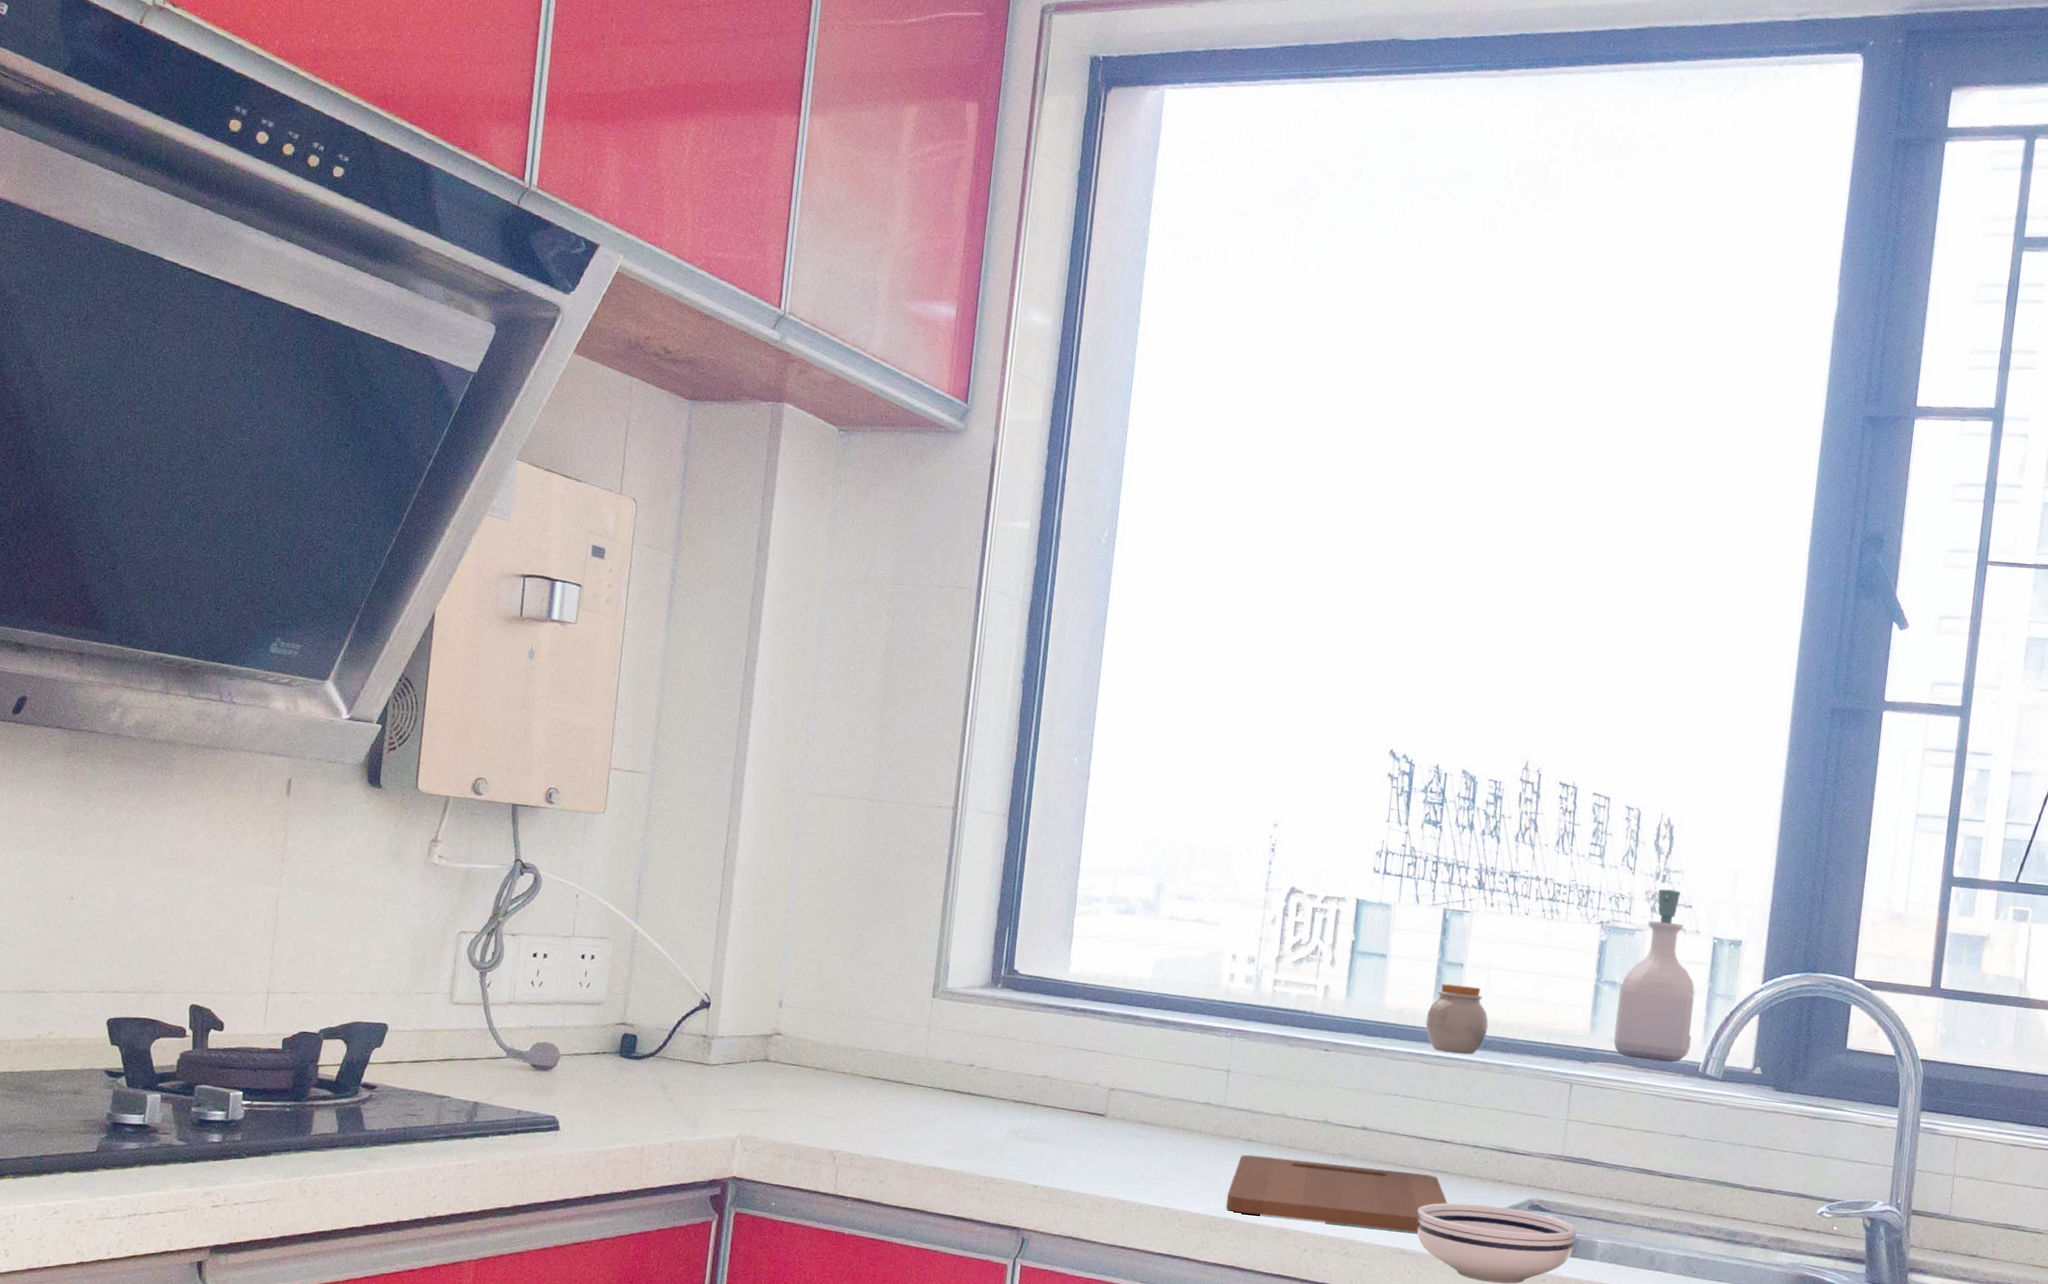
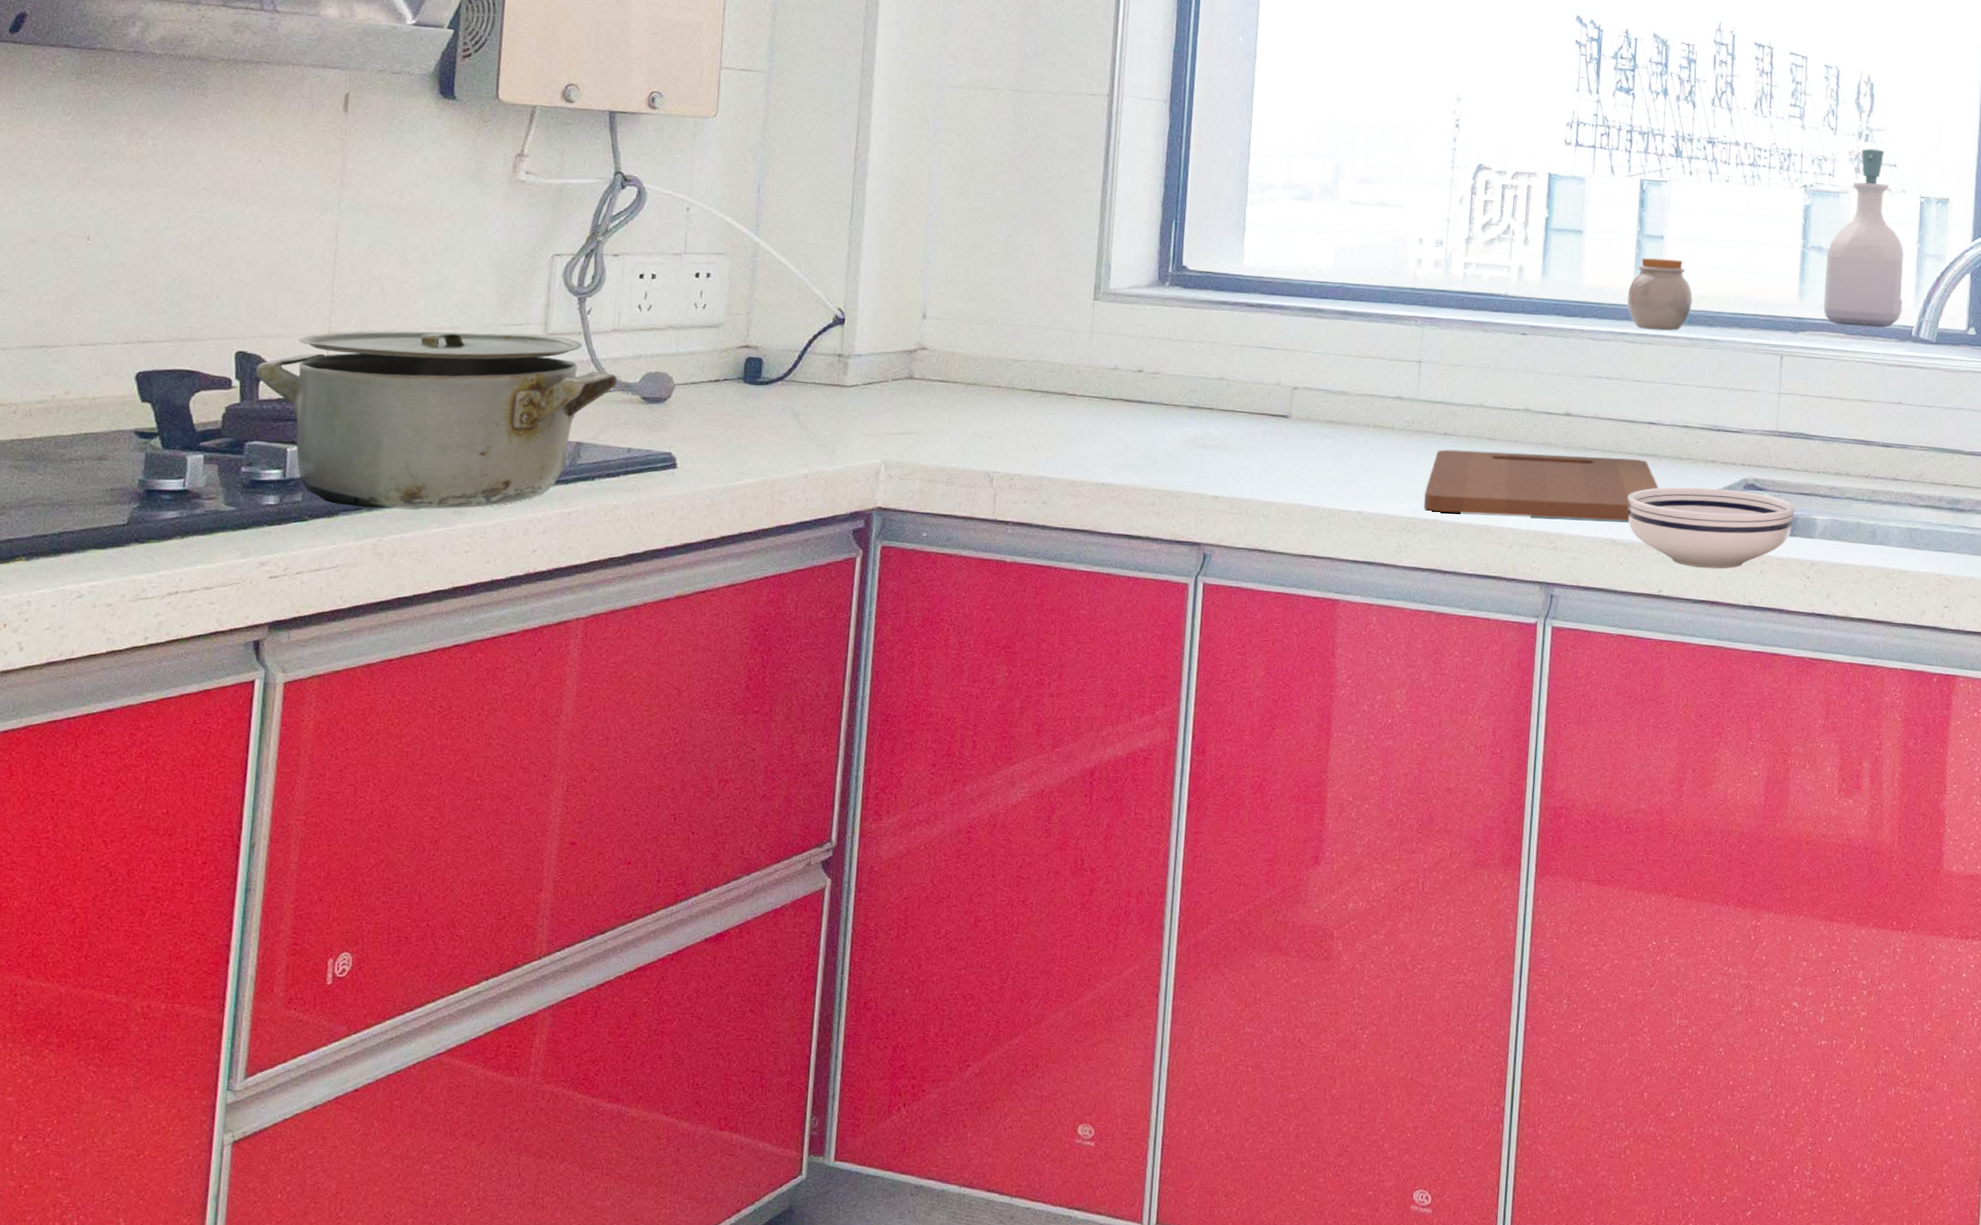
saucepan: none [205,992,512,1156] -> present [255,331,618,509]

